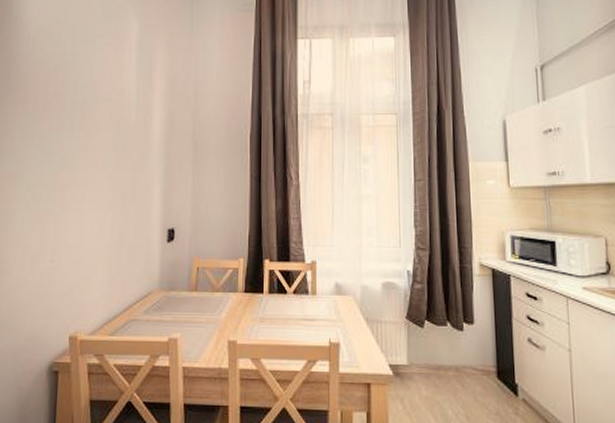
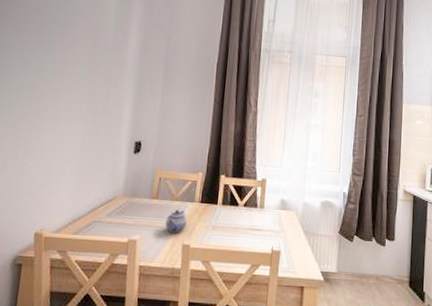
teapot: none [208,302,231,329] -> present [165,210,187,234]

